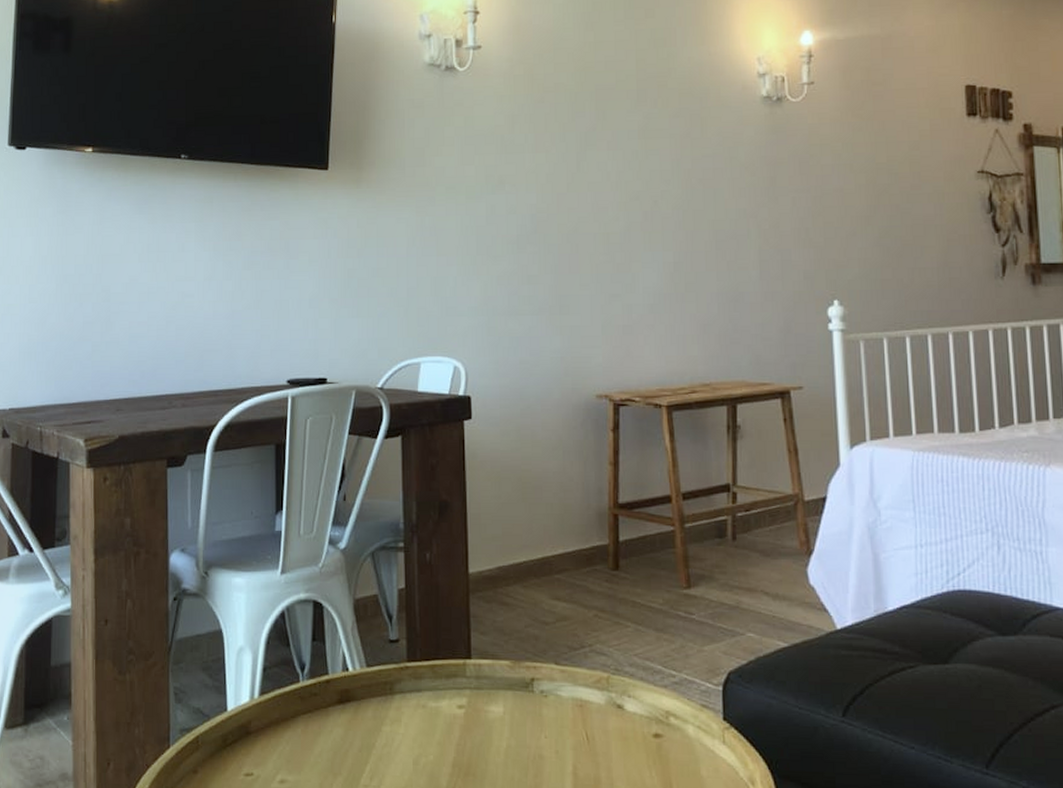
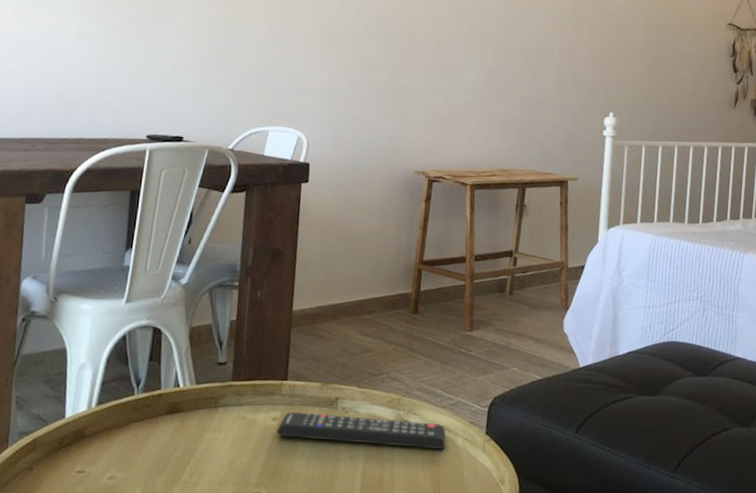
remote control: none [465,697,673,741] -> present [276,411,446,449]

